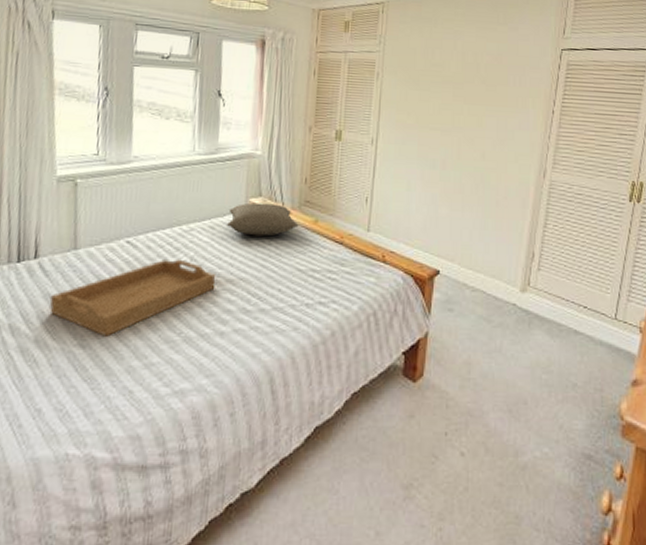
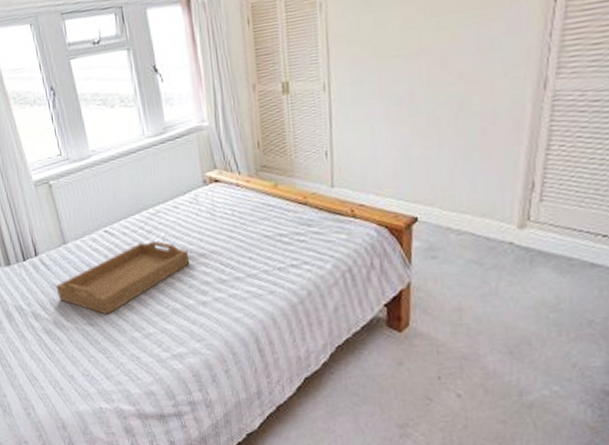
pillow: present [227,202,299,237] -> none [188,174,259,209]

